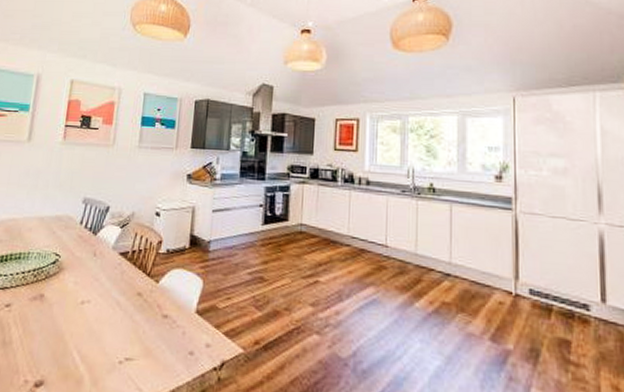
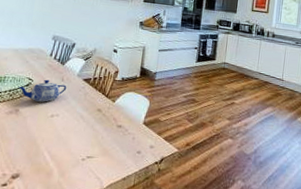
teapot: none [43,254,100,284] -> present [18,79,67,102]

